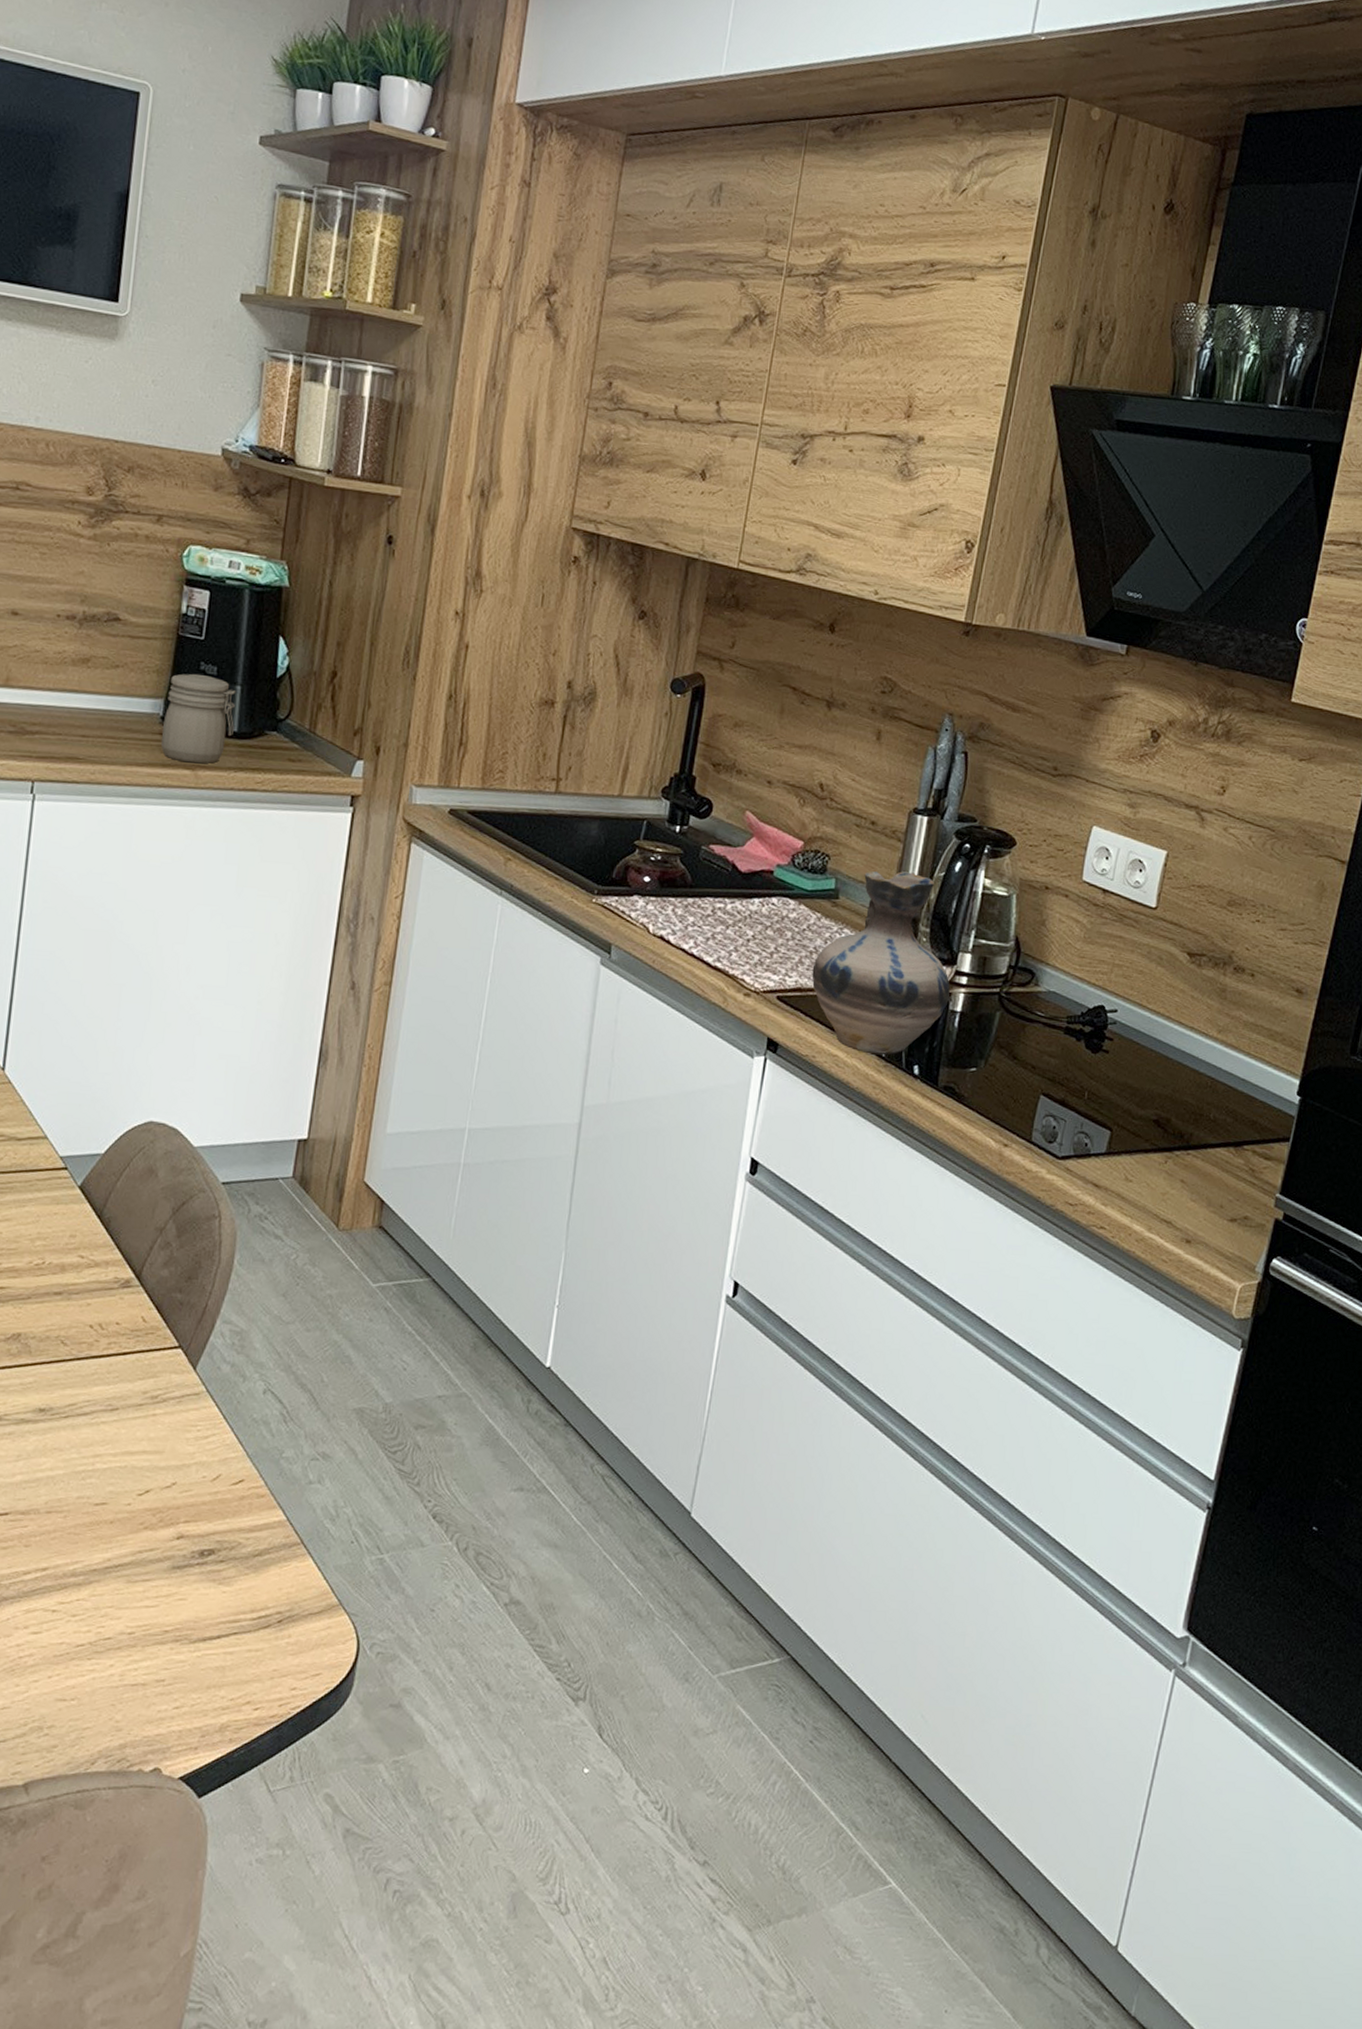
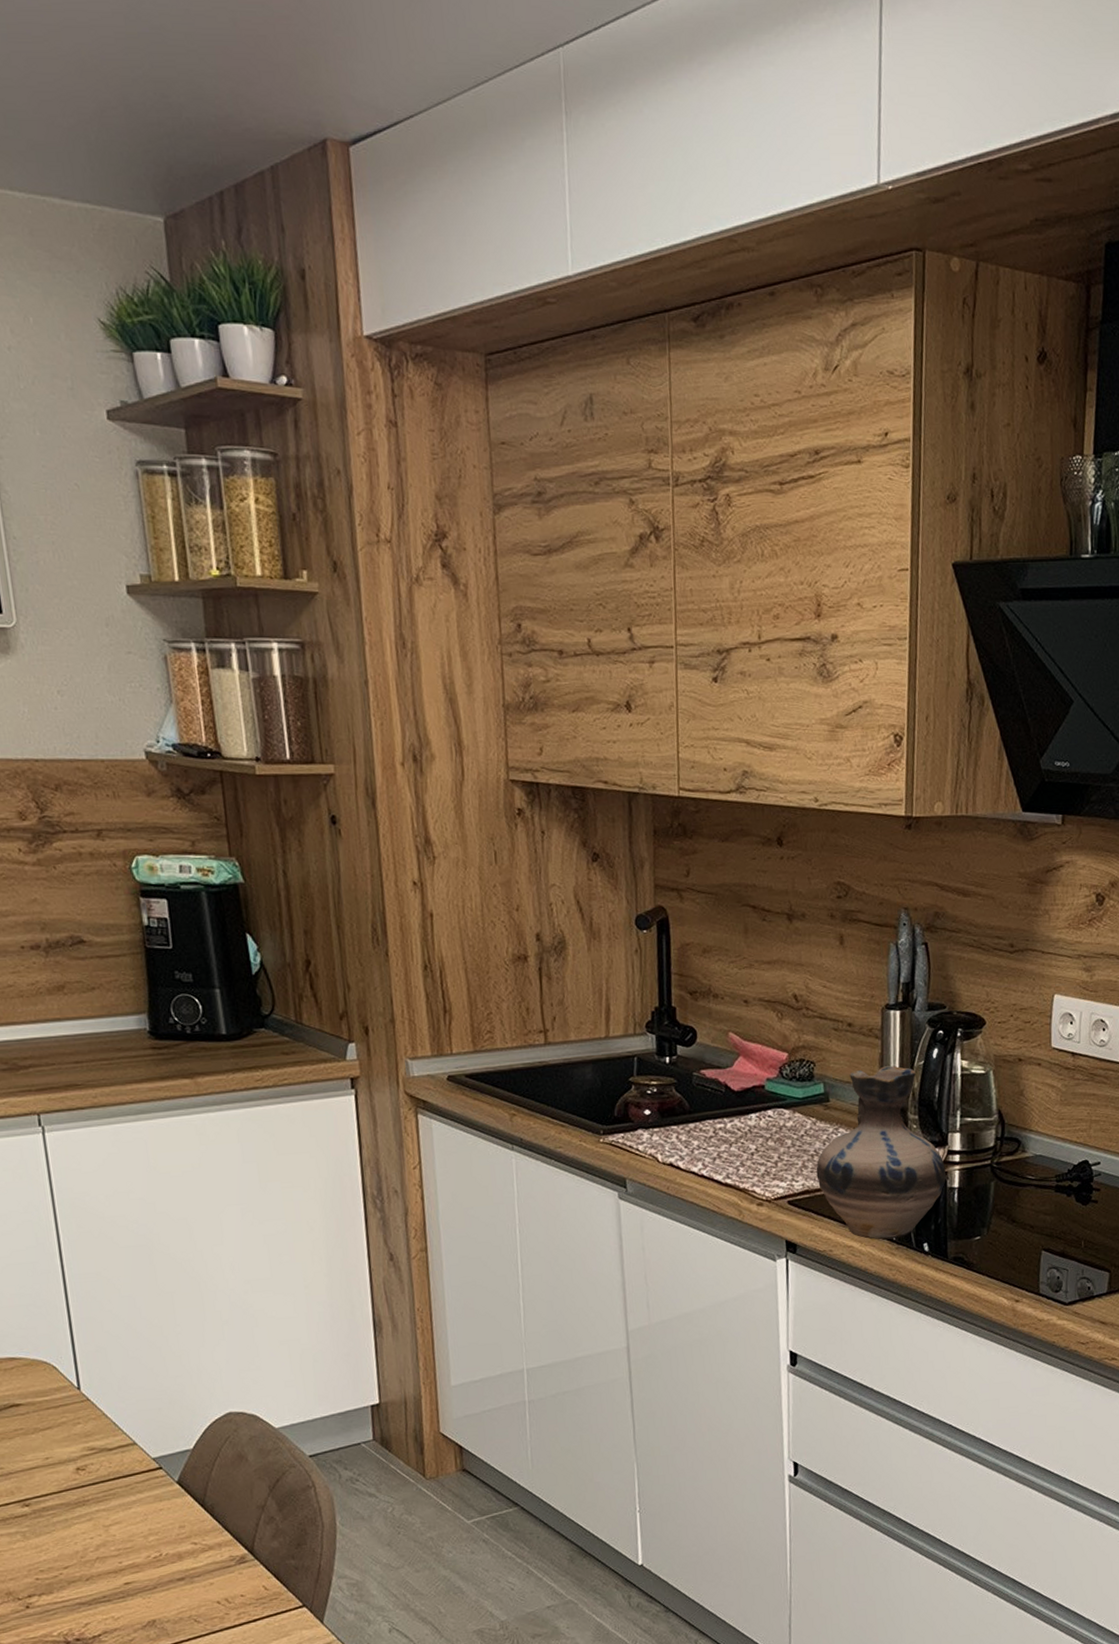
jar: present [160,673,236,764] -> none [149,983,223,1072]

